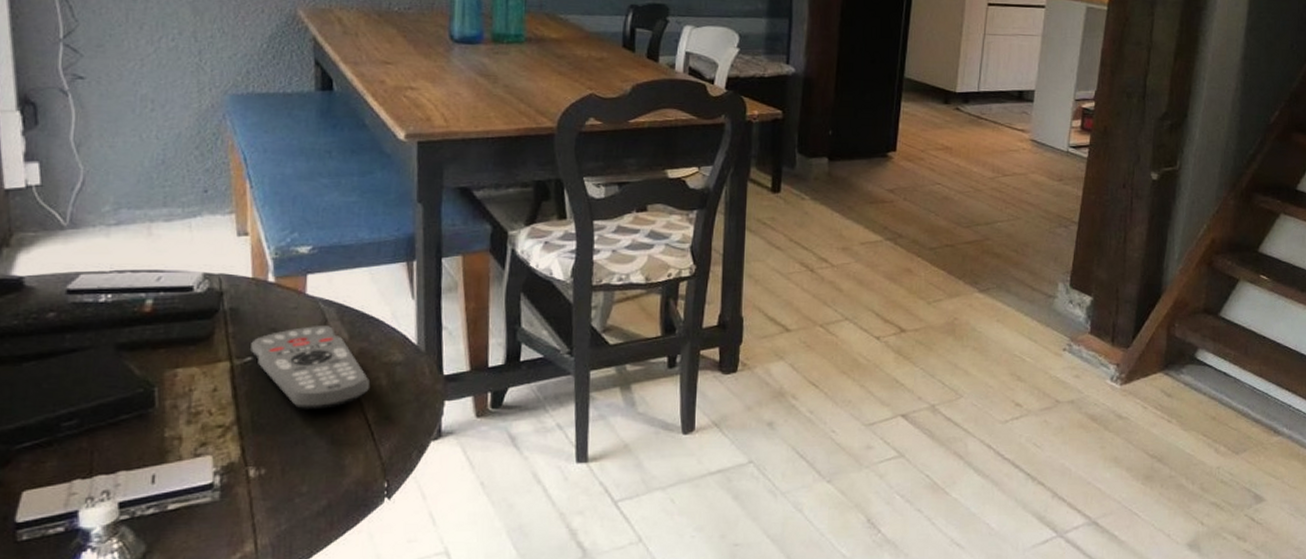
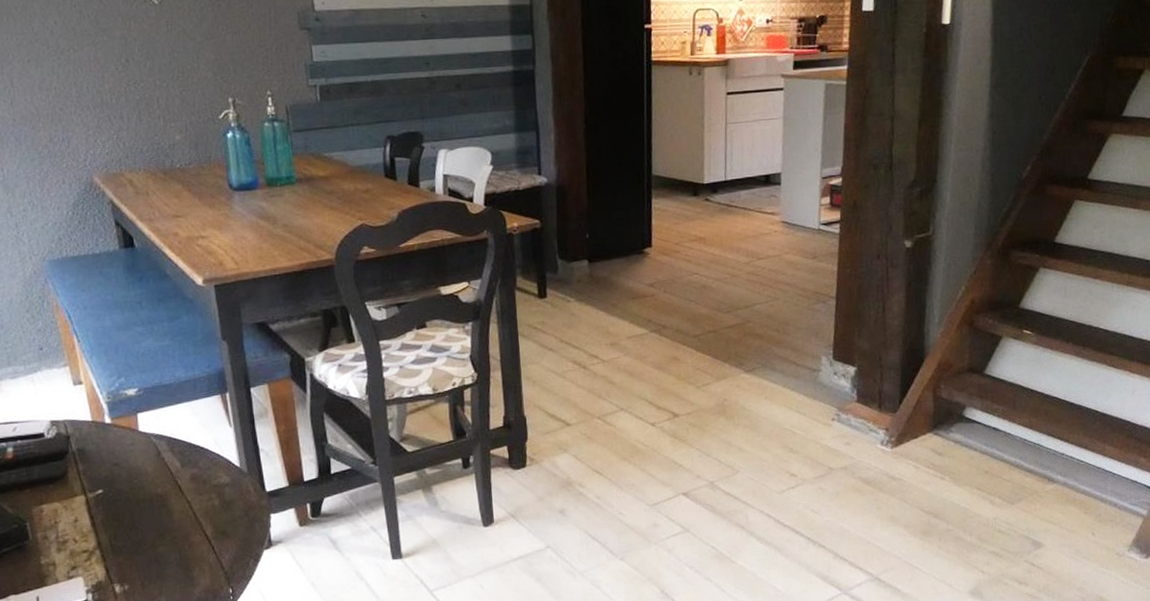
remote control: present [251,326,371,409] -> none [99,457,206,531]

